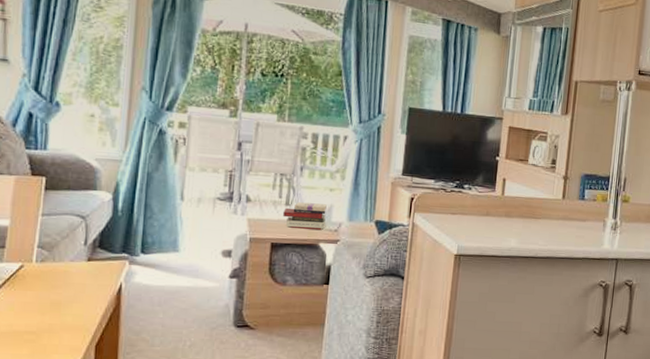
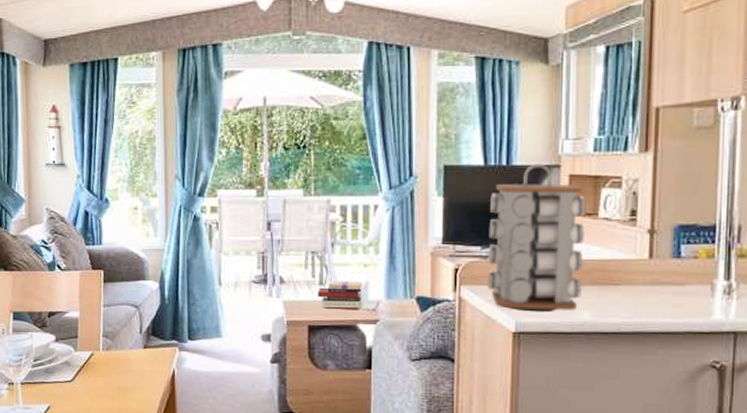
spice rack: none [436,114,520,238] -> present [486,164,586,311]

